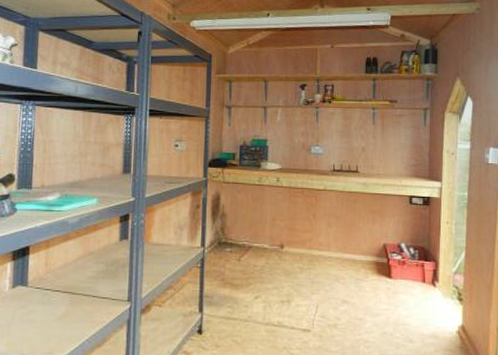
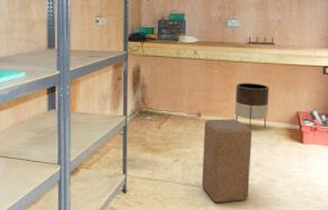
stool: none [284,251,337,345] -> present [201,119,252,203]
planter: none [319,212,355,261] -> present [234,83,270,128]

